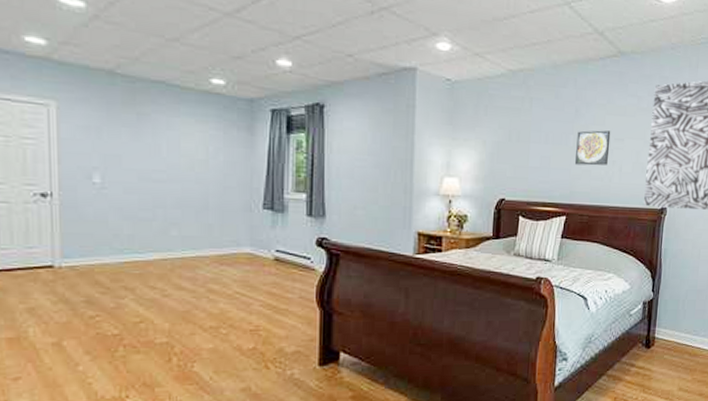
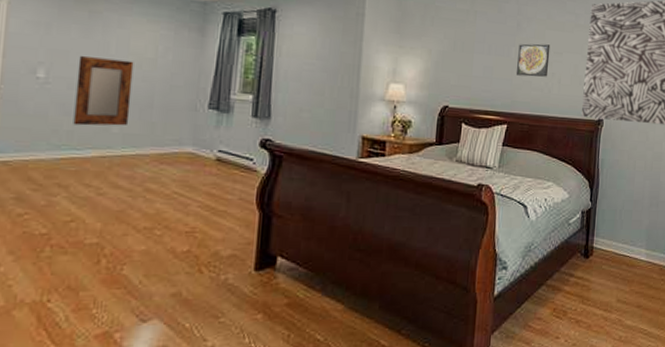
home mirror: none [131,158,187,230] -> present [73,55,134,126]

